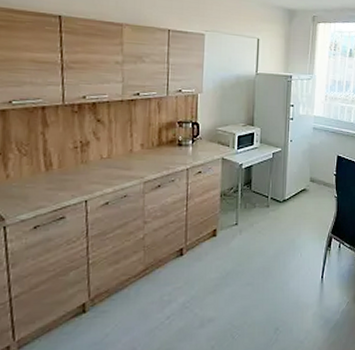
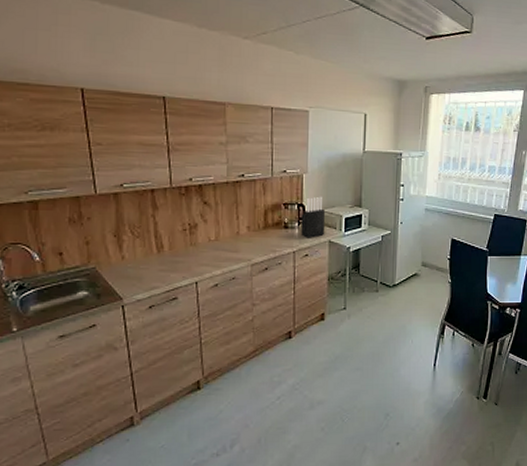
knife block: none [194,115,219,156] -> present [300,196,326,238]

